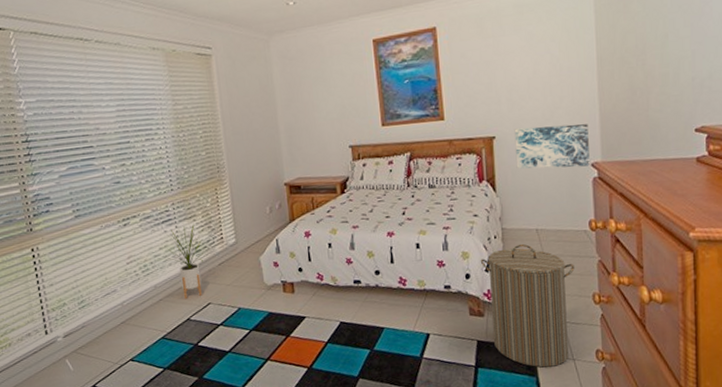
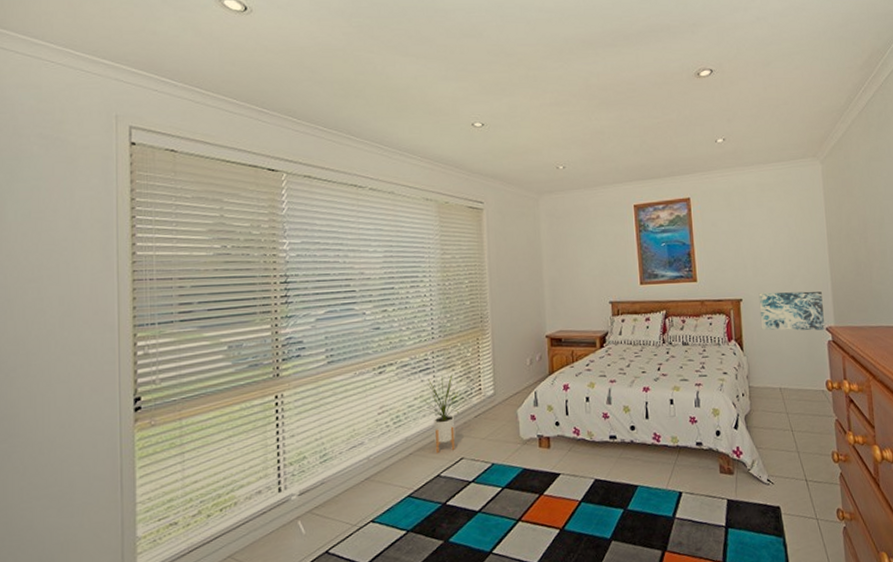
laundry hamper: present [480,243,575,368] -> none [729,402,815,528]

